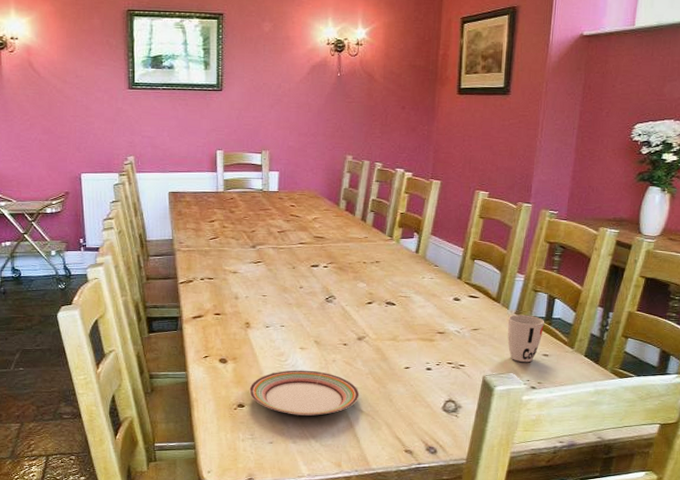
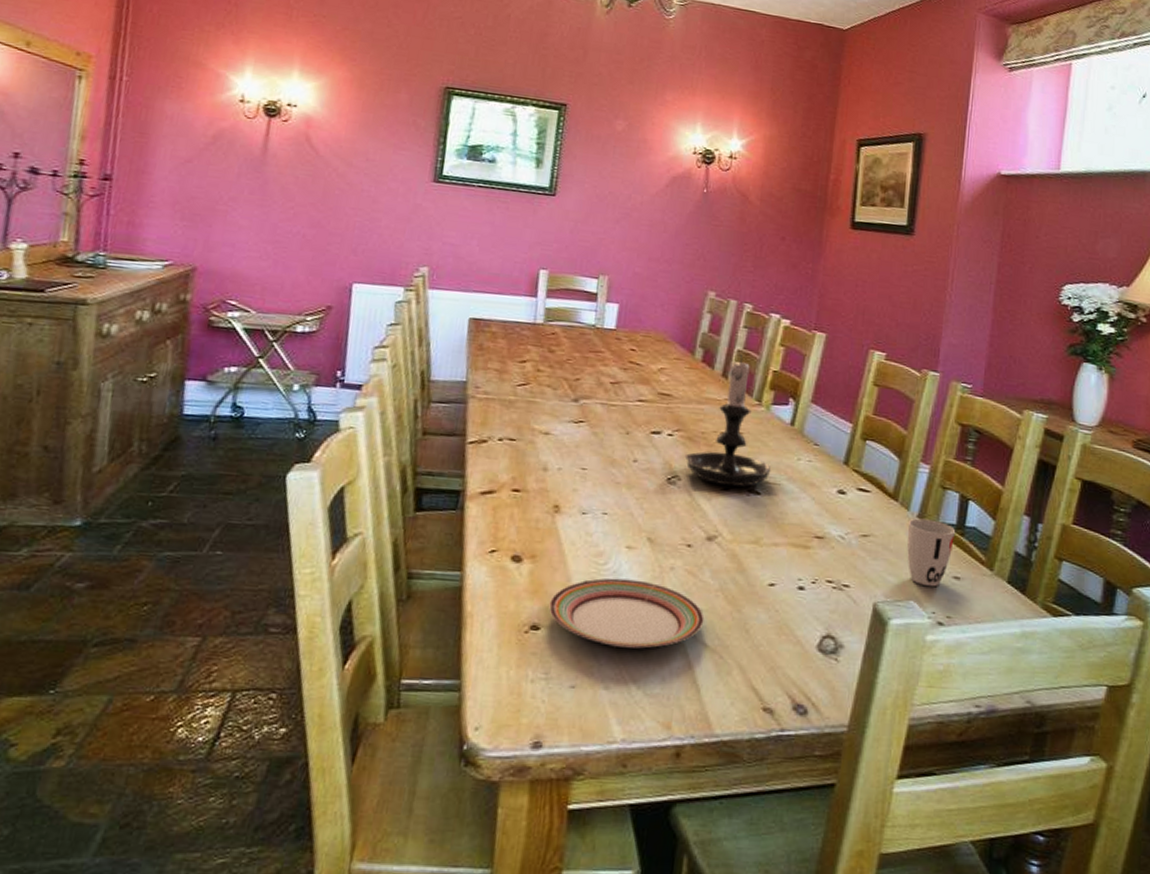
candle holder: none [337,202,403,301] -> present [684,353,771,487]

